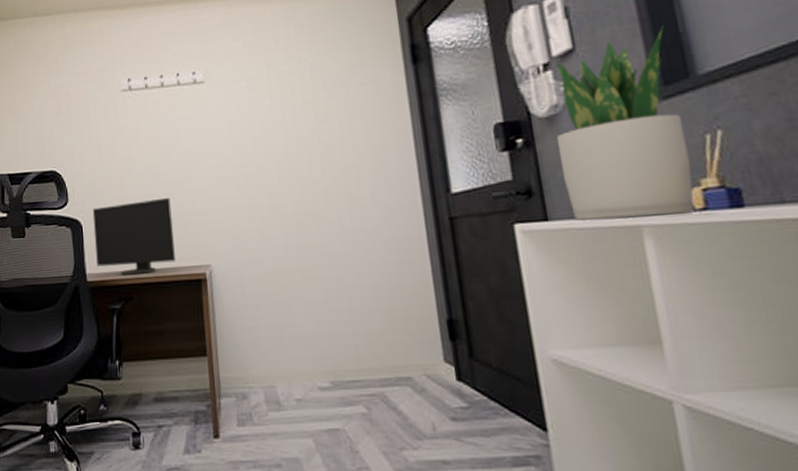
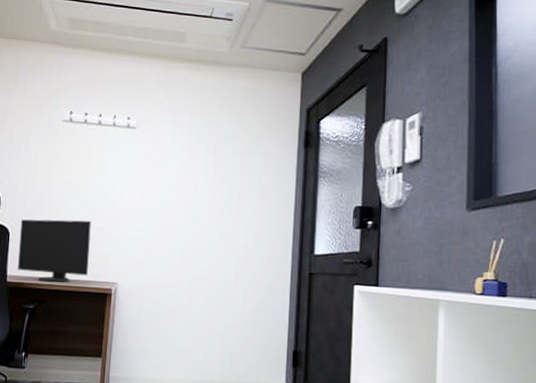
planter: present [556,24,694,221] -> none [394,154,483,295]

